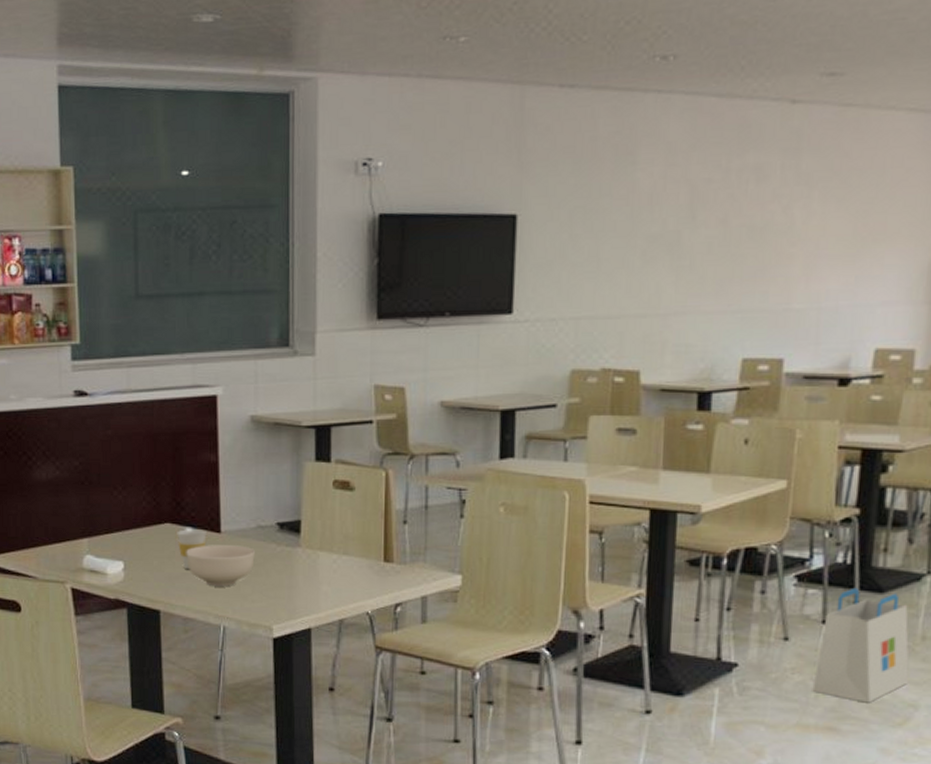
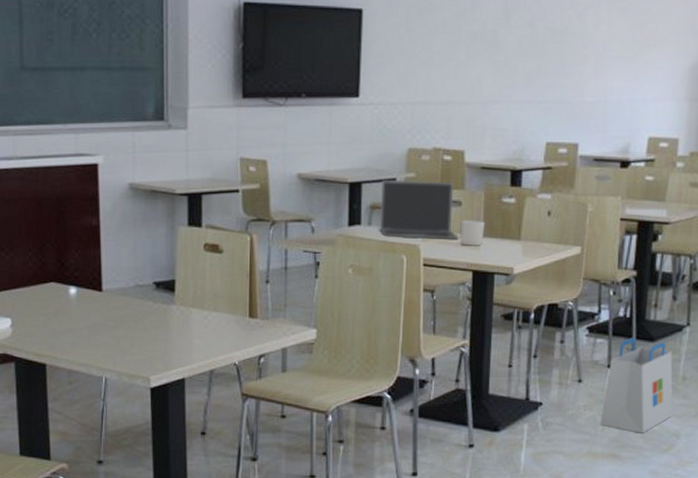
cup: present [177,529,207,570] -> none [61,288,89,326]
bowl: present [186,545,255,586] -> none [70,302,134,341]
laptop: none [536,405,633,474] -> present [379,179,459,241]
mug: none [634,450,666,481] -> present [460,220,486,246]

